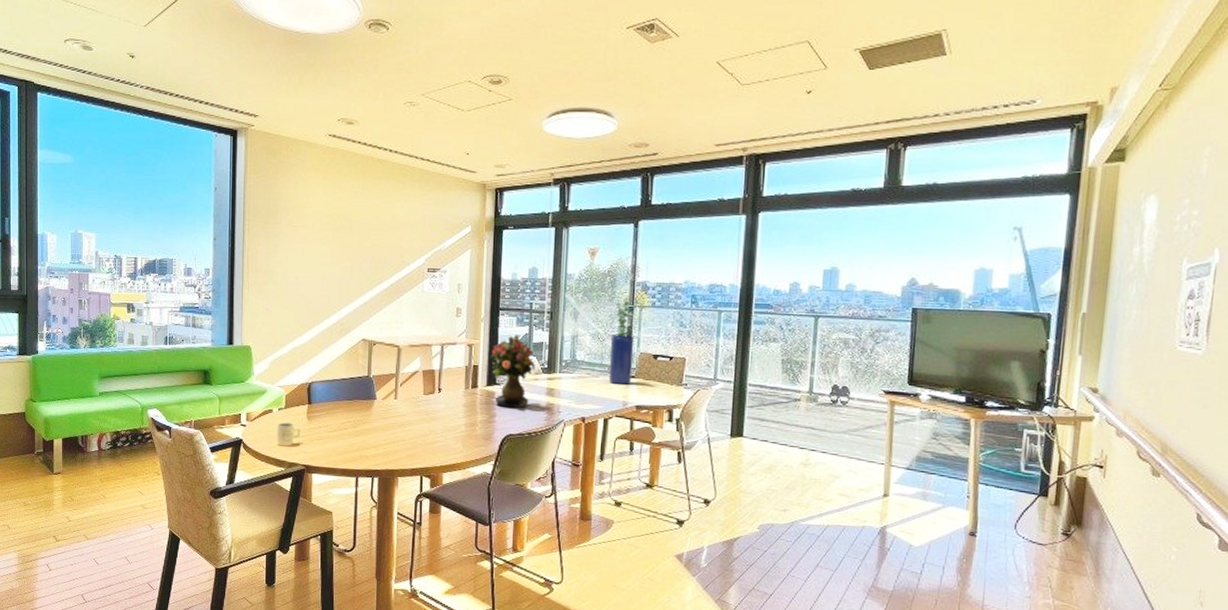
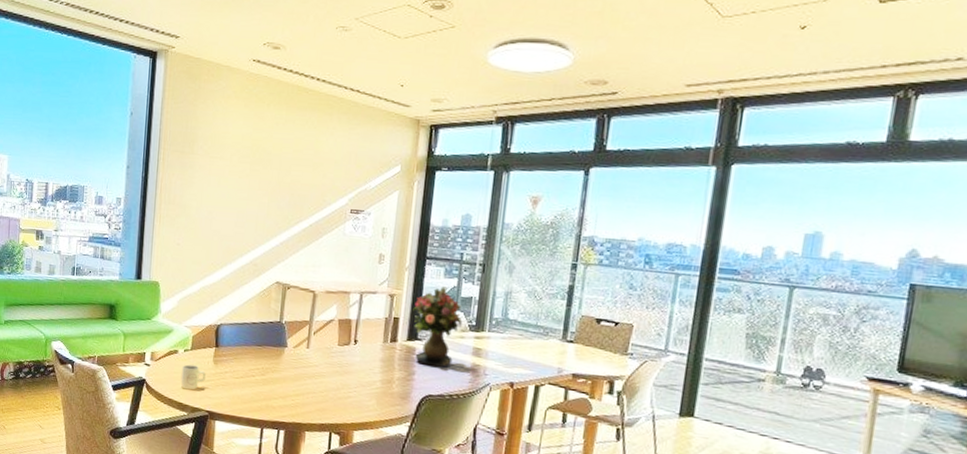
vase: present [608,295,638,385] -> none [543,251,584,350]

